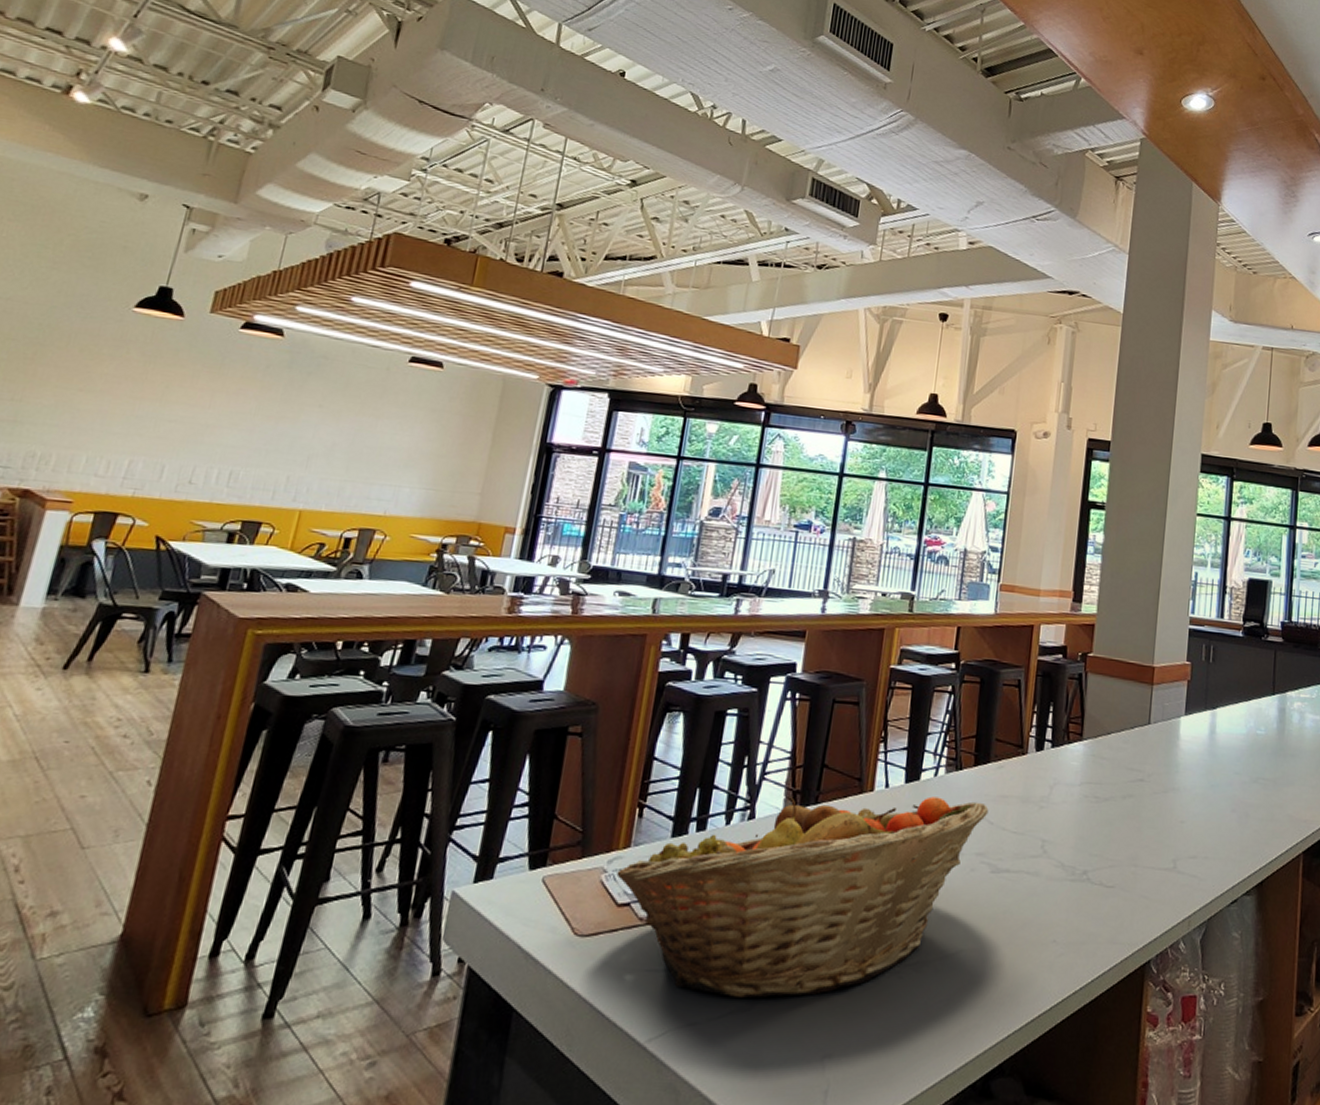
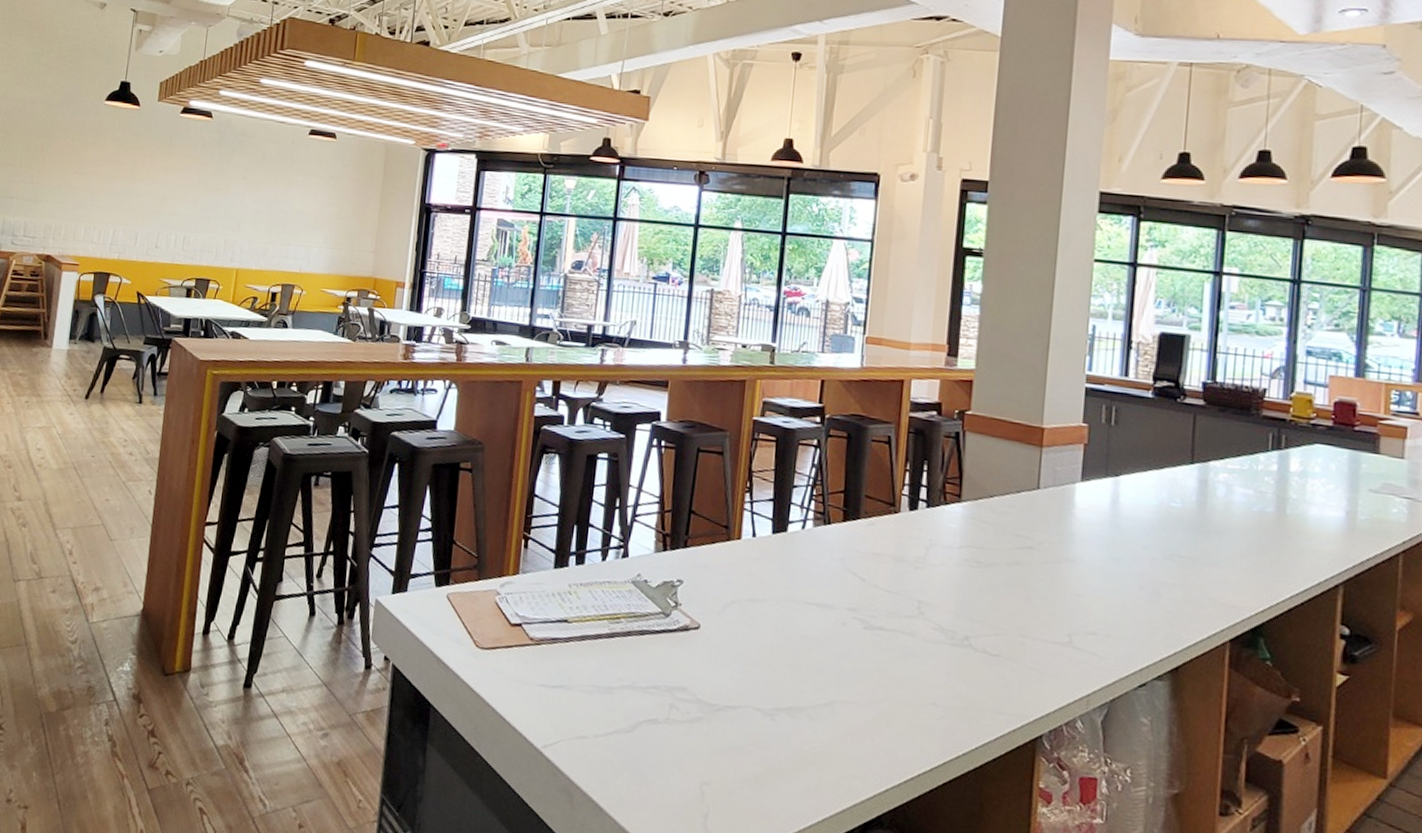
fruit basket: present [616,795,989,999] -> none [508,538,860,726]

